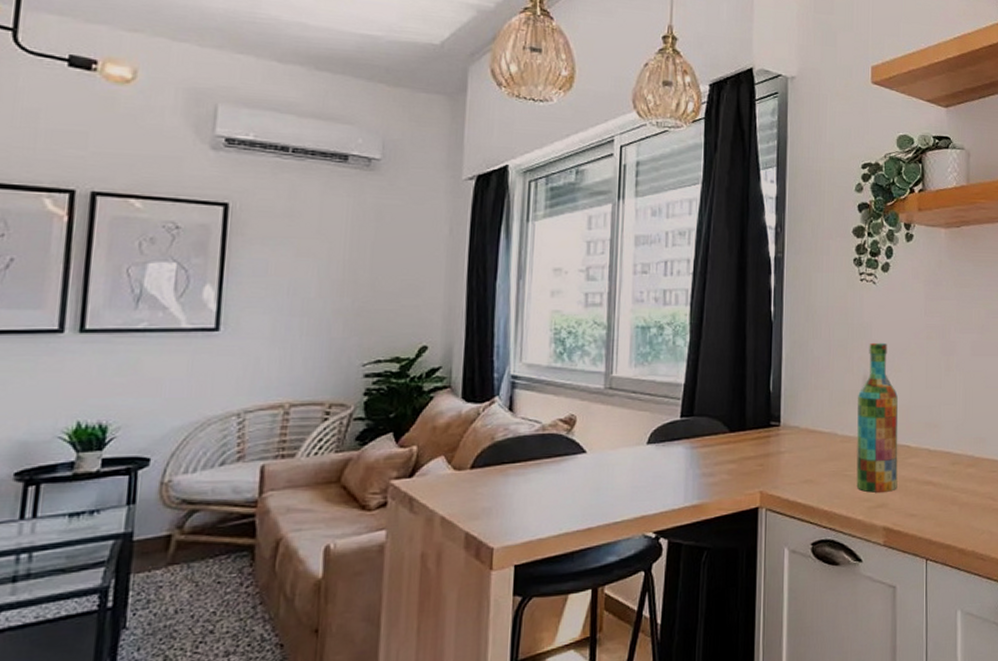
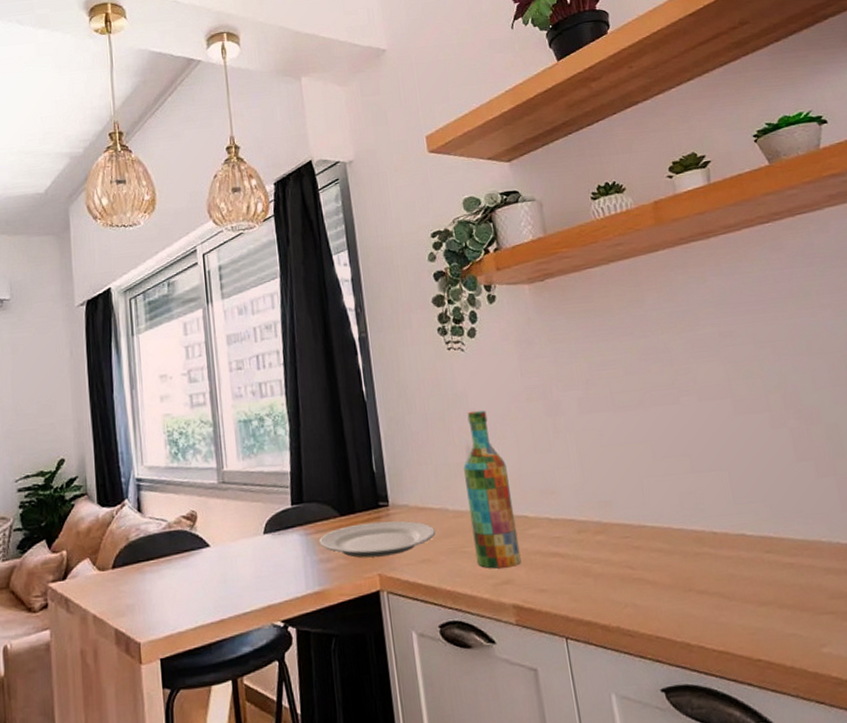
plate: none [704,440,822,475] -> present [319,520,436,558]

